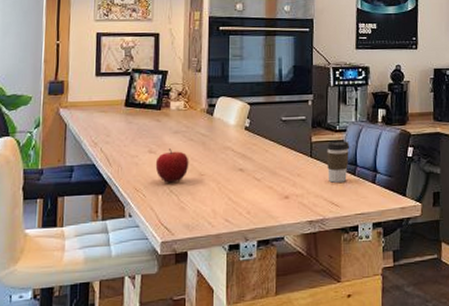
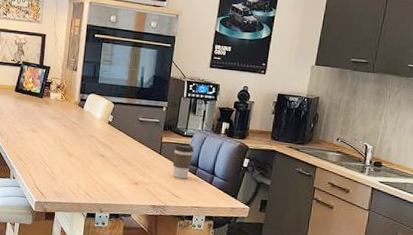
fruit: present [155,149,189,183] -> none [35,130,62,158]

